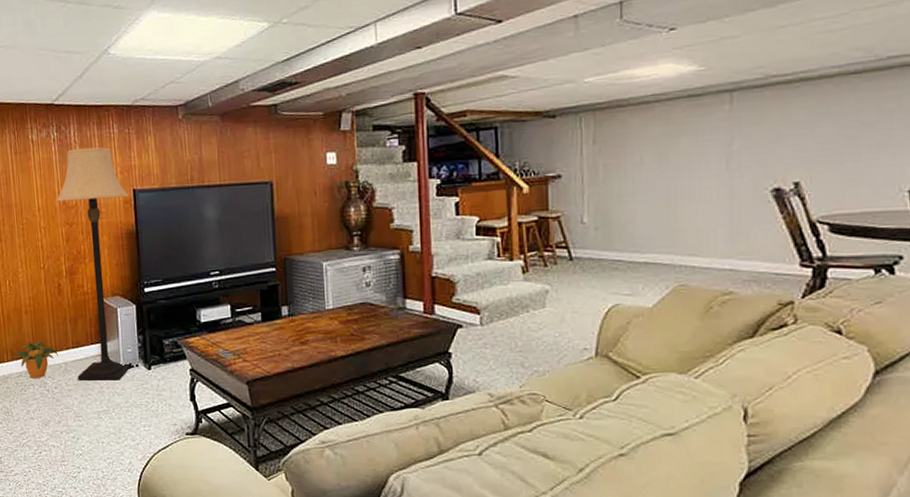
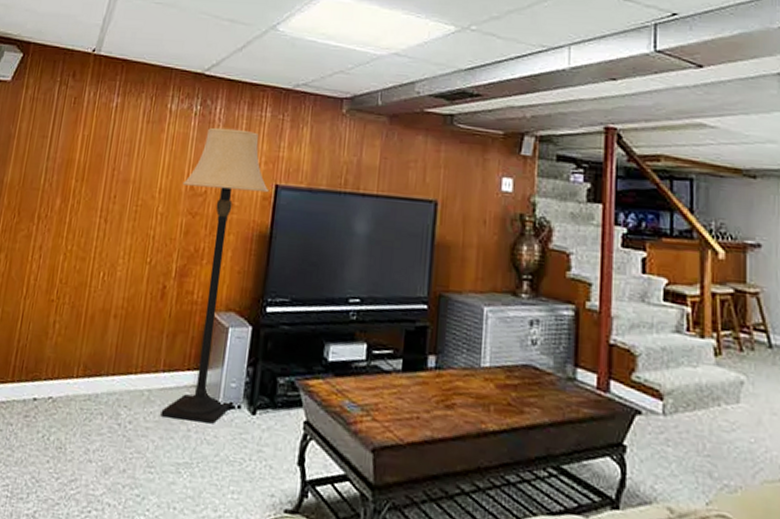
potted plant: present [12,342,58,379] -> none [84,356,143,407]

